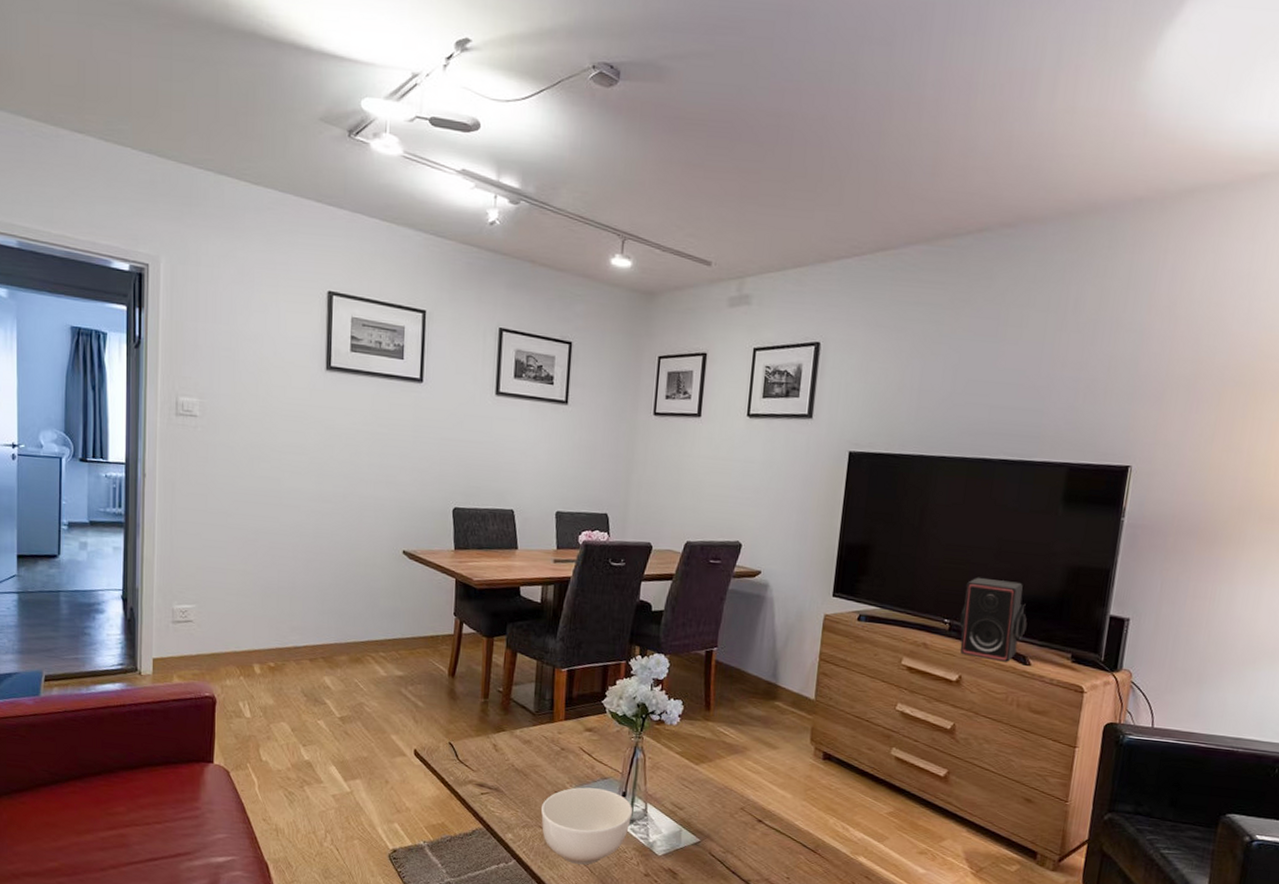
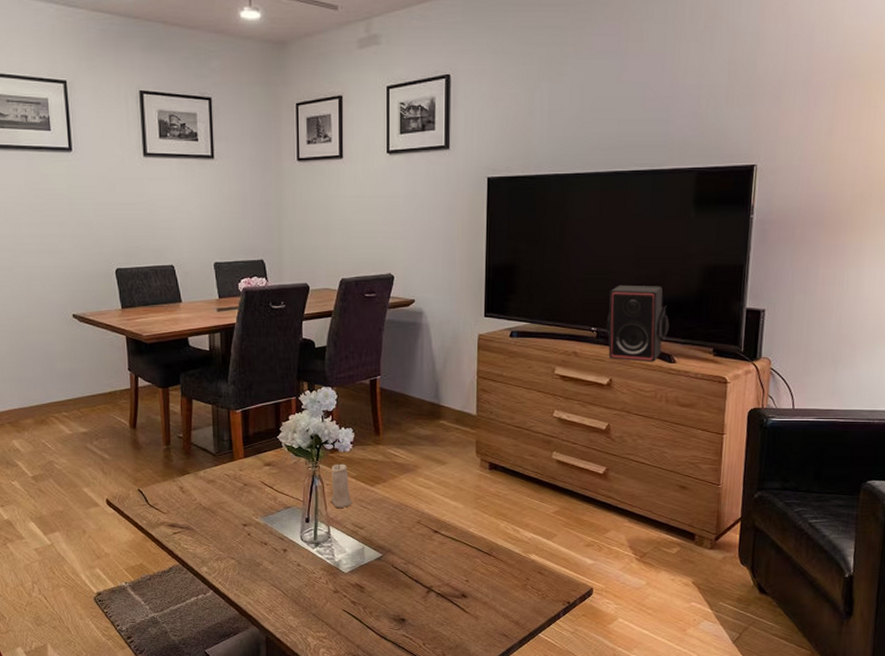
bowl: present [540,787,633,865] -> none [231,518,317,588]
candle: none [651,735,674,785] -> present [330,462,352,508]

